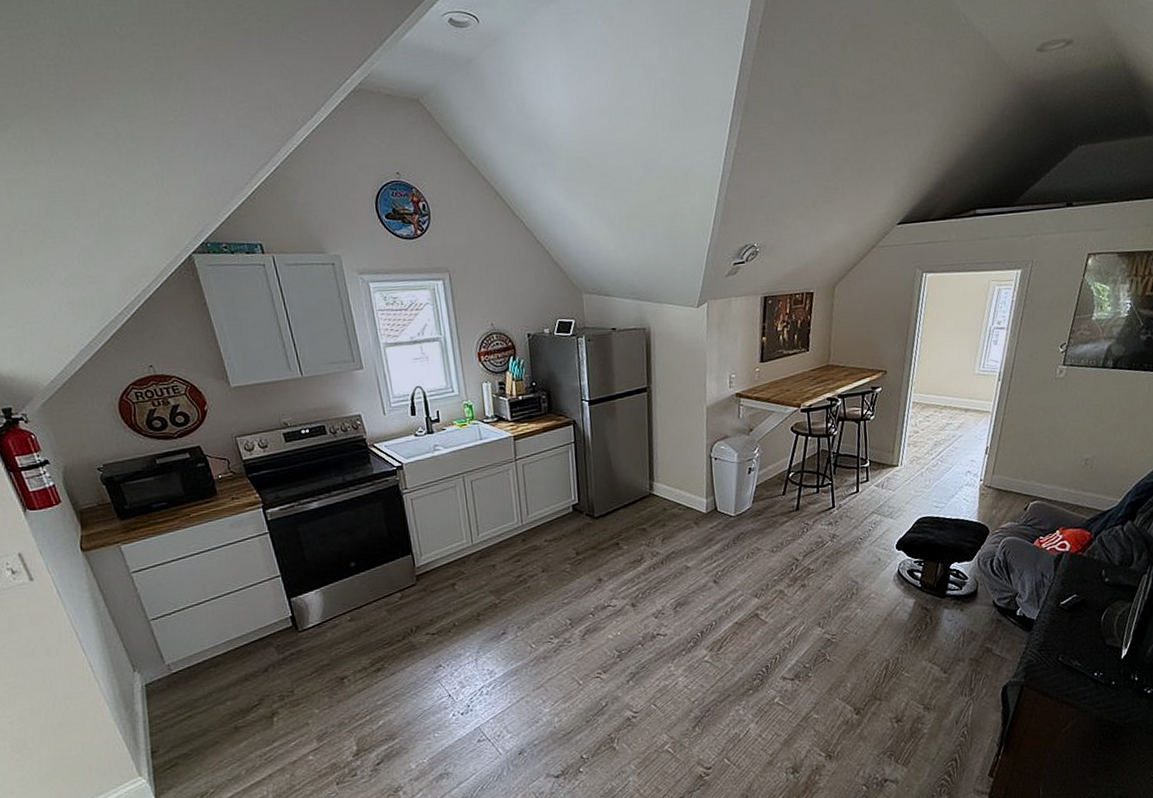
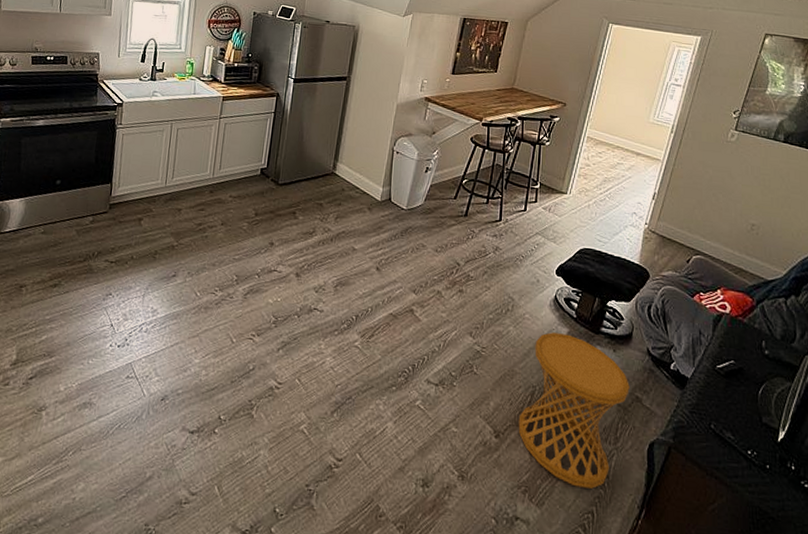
side table: none [876,604,980,741] -> present [518,332,630,489]

